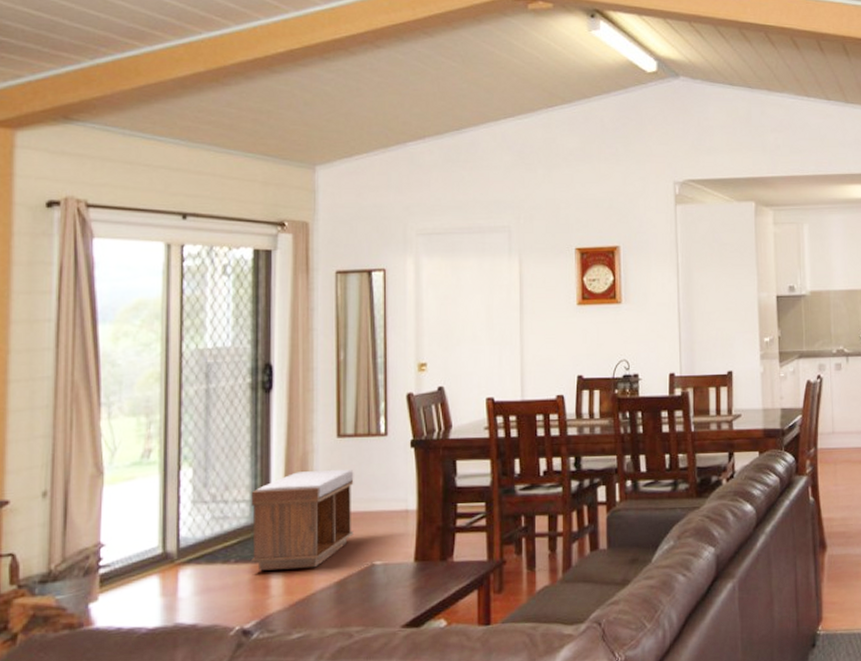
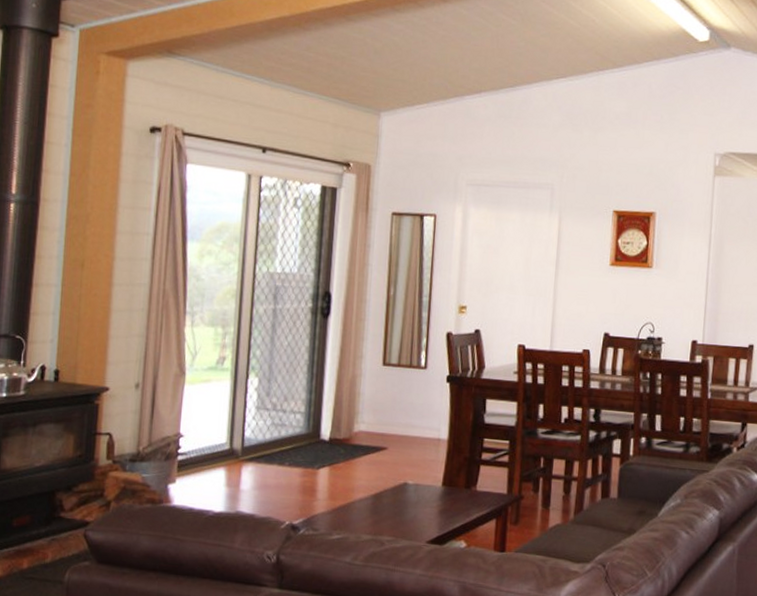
bench: present [250,469,354,571] -> none [302,392,395,480]

